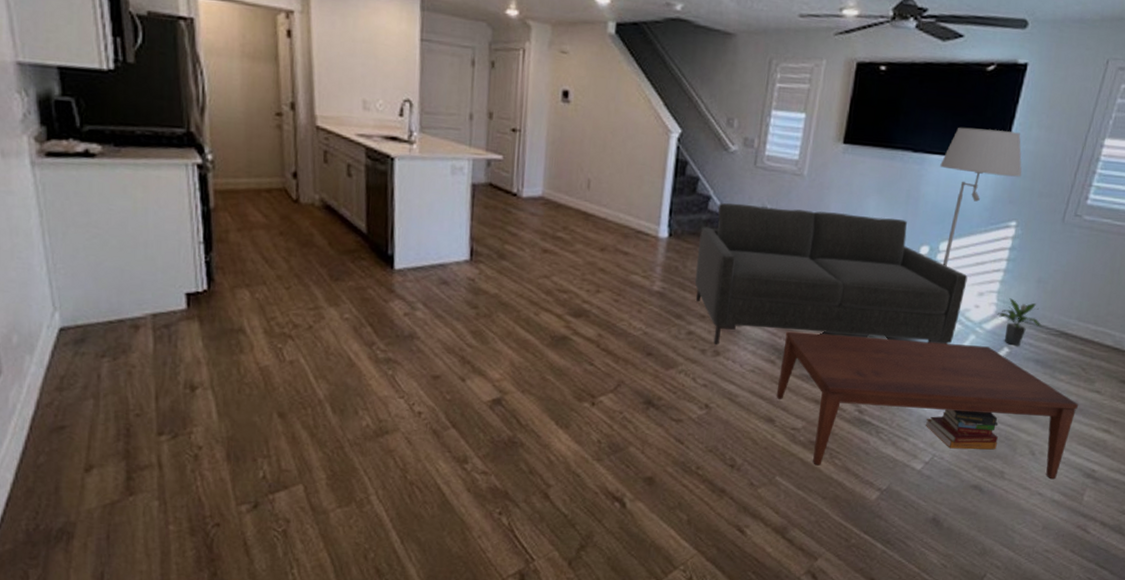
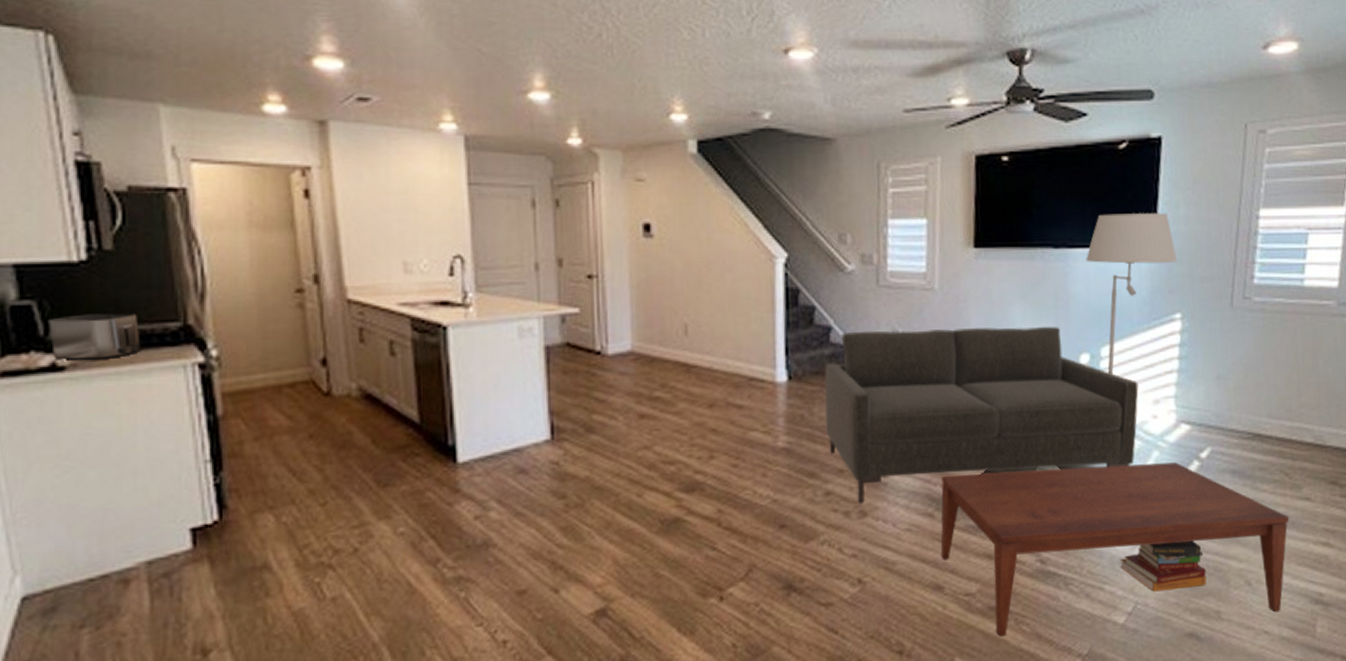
toaster: none [83,113,154,153] -> present [47,313,141,361]
potted plant: present [997,298,1041,346] -> none [1178,402,1230,458]

